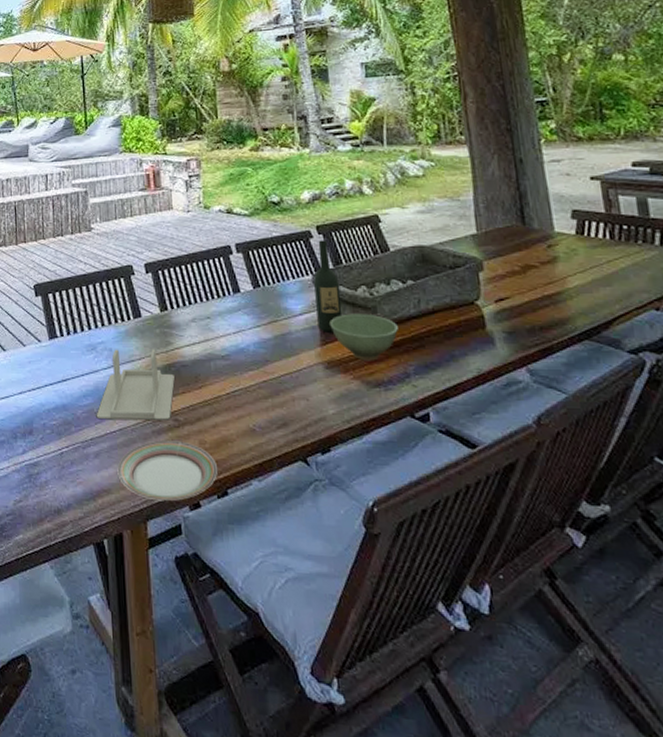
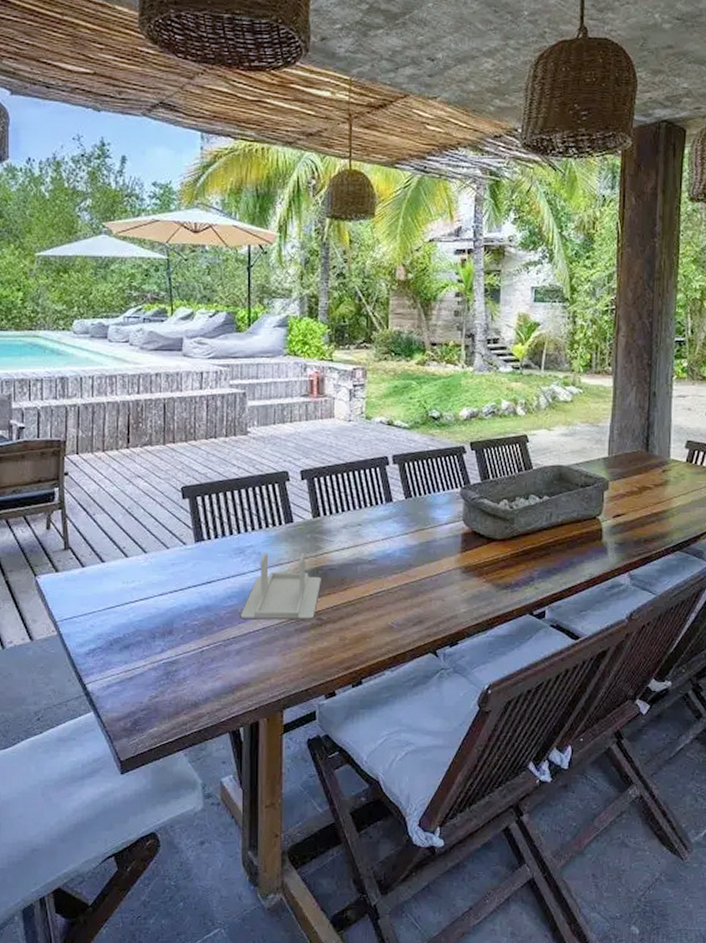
plate: present [117,440,217,501] -> none [258,637,354,691]
wine bottle: present [314,240,343,333] -> none [461,456,485,541]
bowl: present [330,313,398,361] -> none [471,524,530,567]

